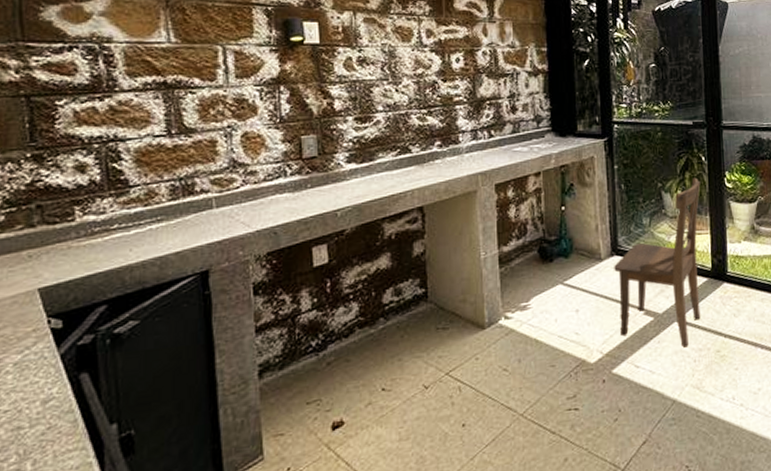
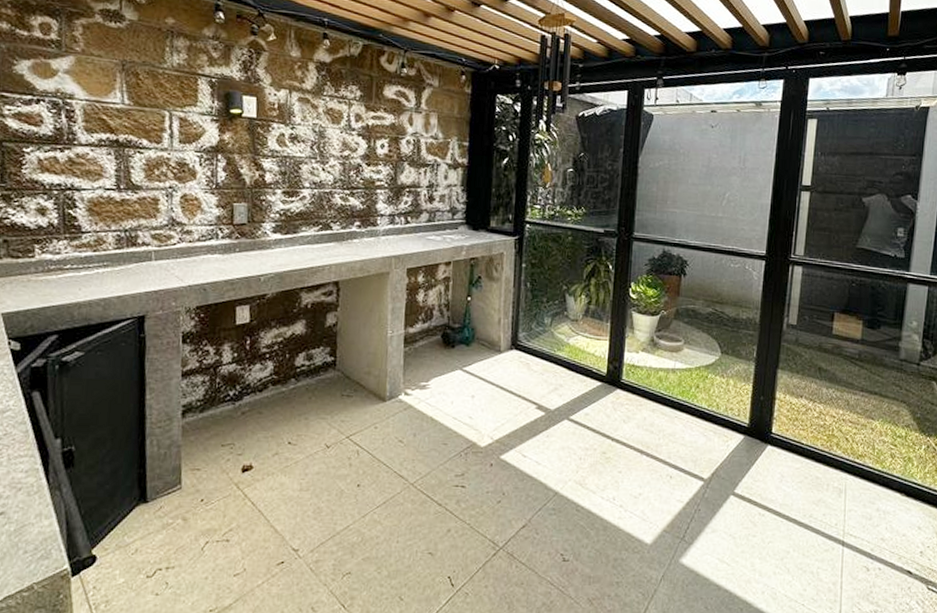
dining chair: present [614,177,701,348] -> none [512,284,605,445]

